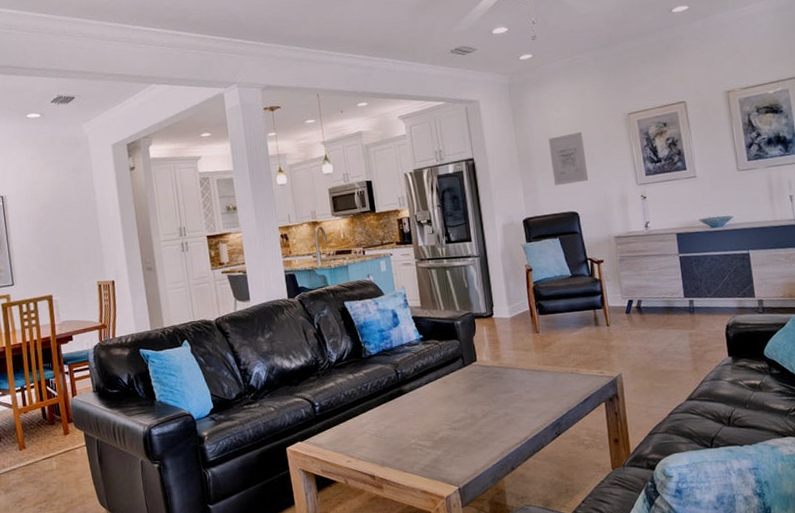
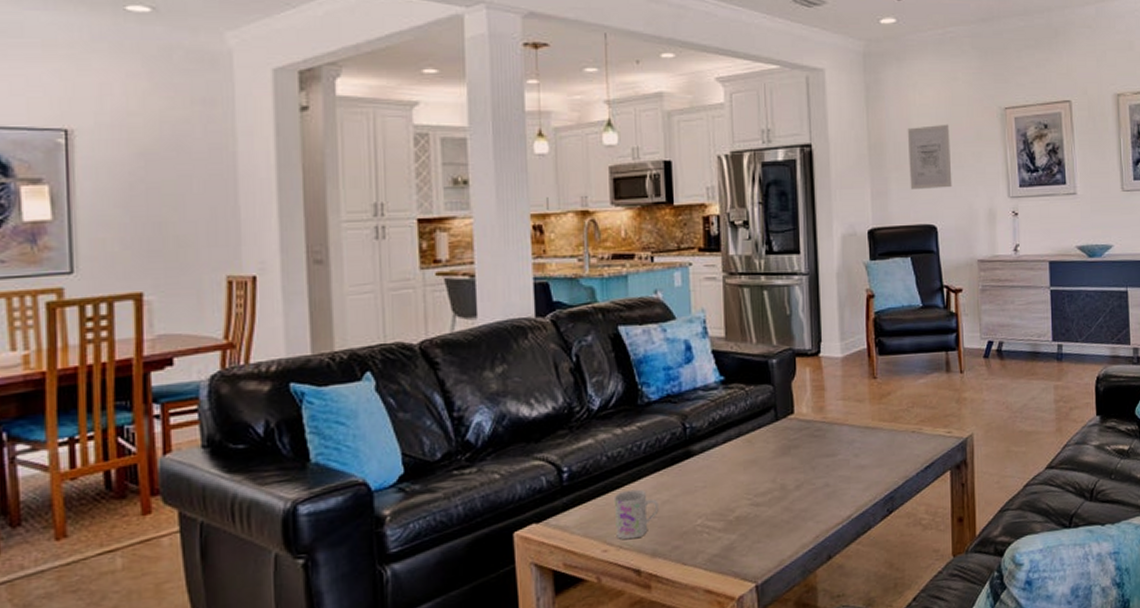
mug: none [351,417,384,454] -> present [613,489,659,540]

